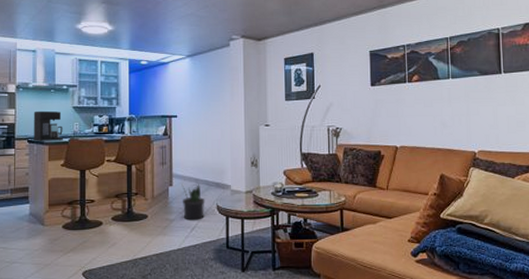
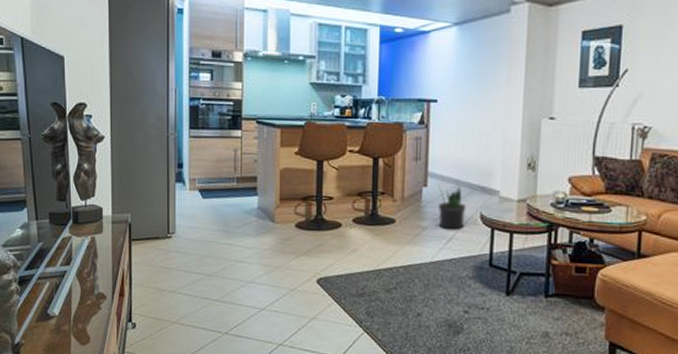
coffee maker: present [33,110,64,142] -> none [263,85,299,124]

